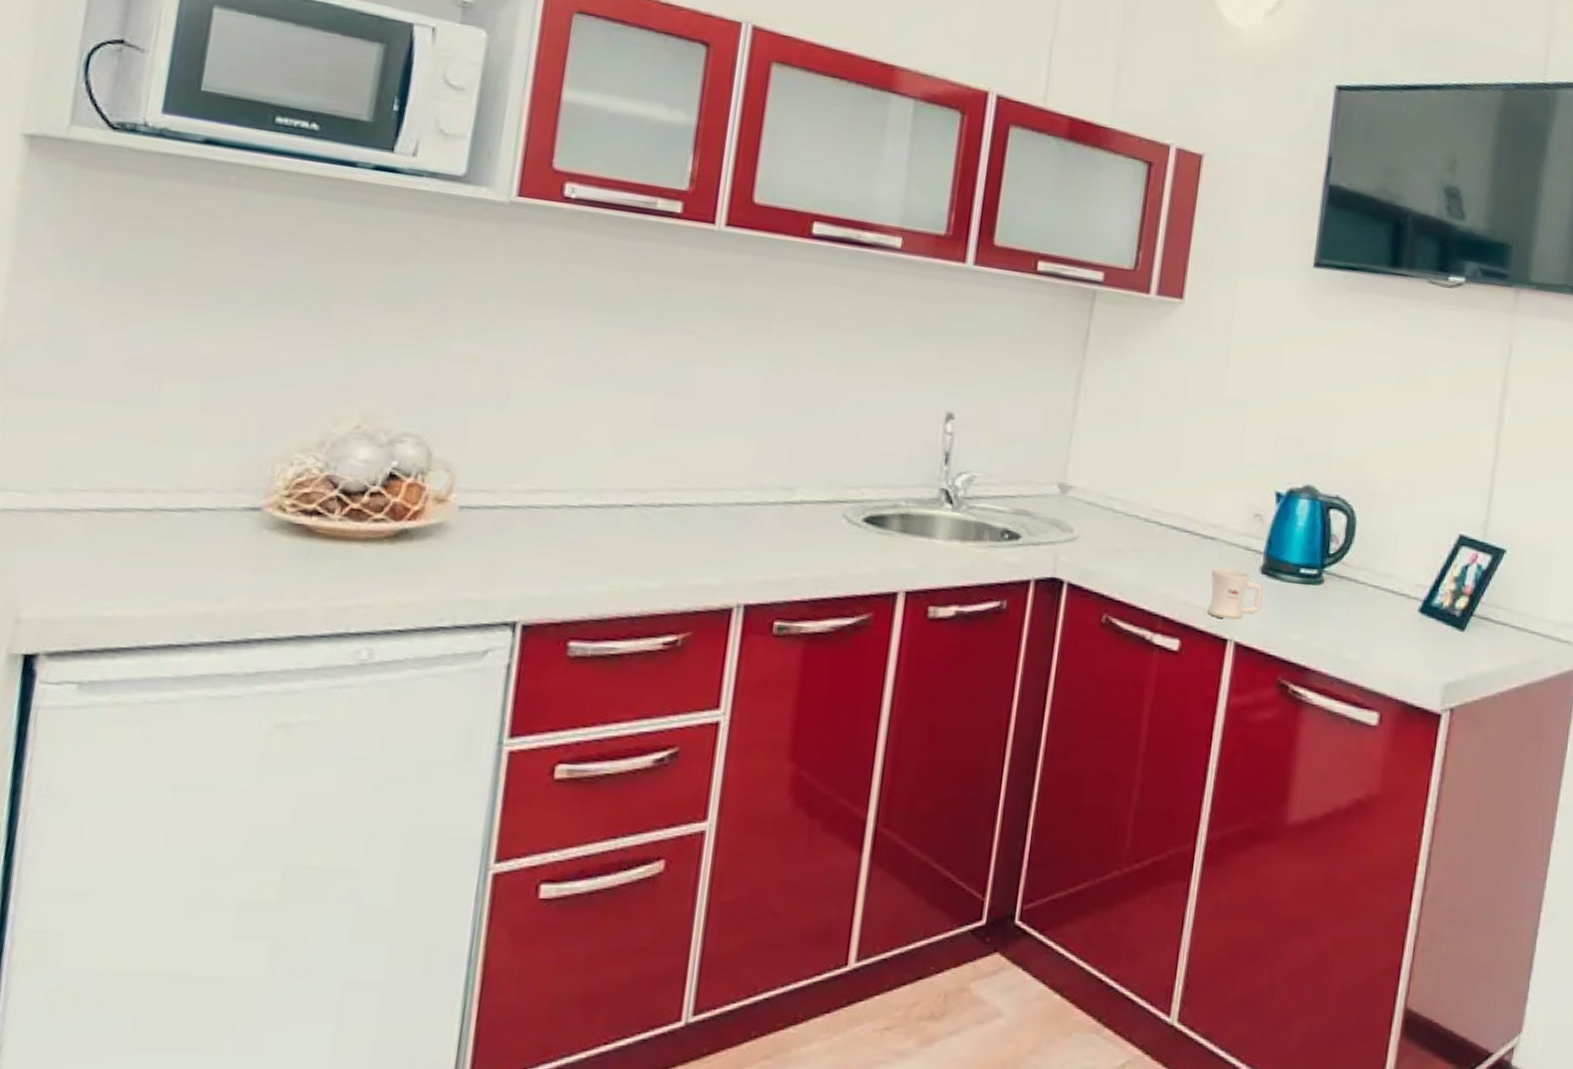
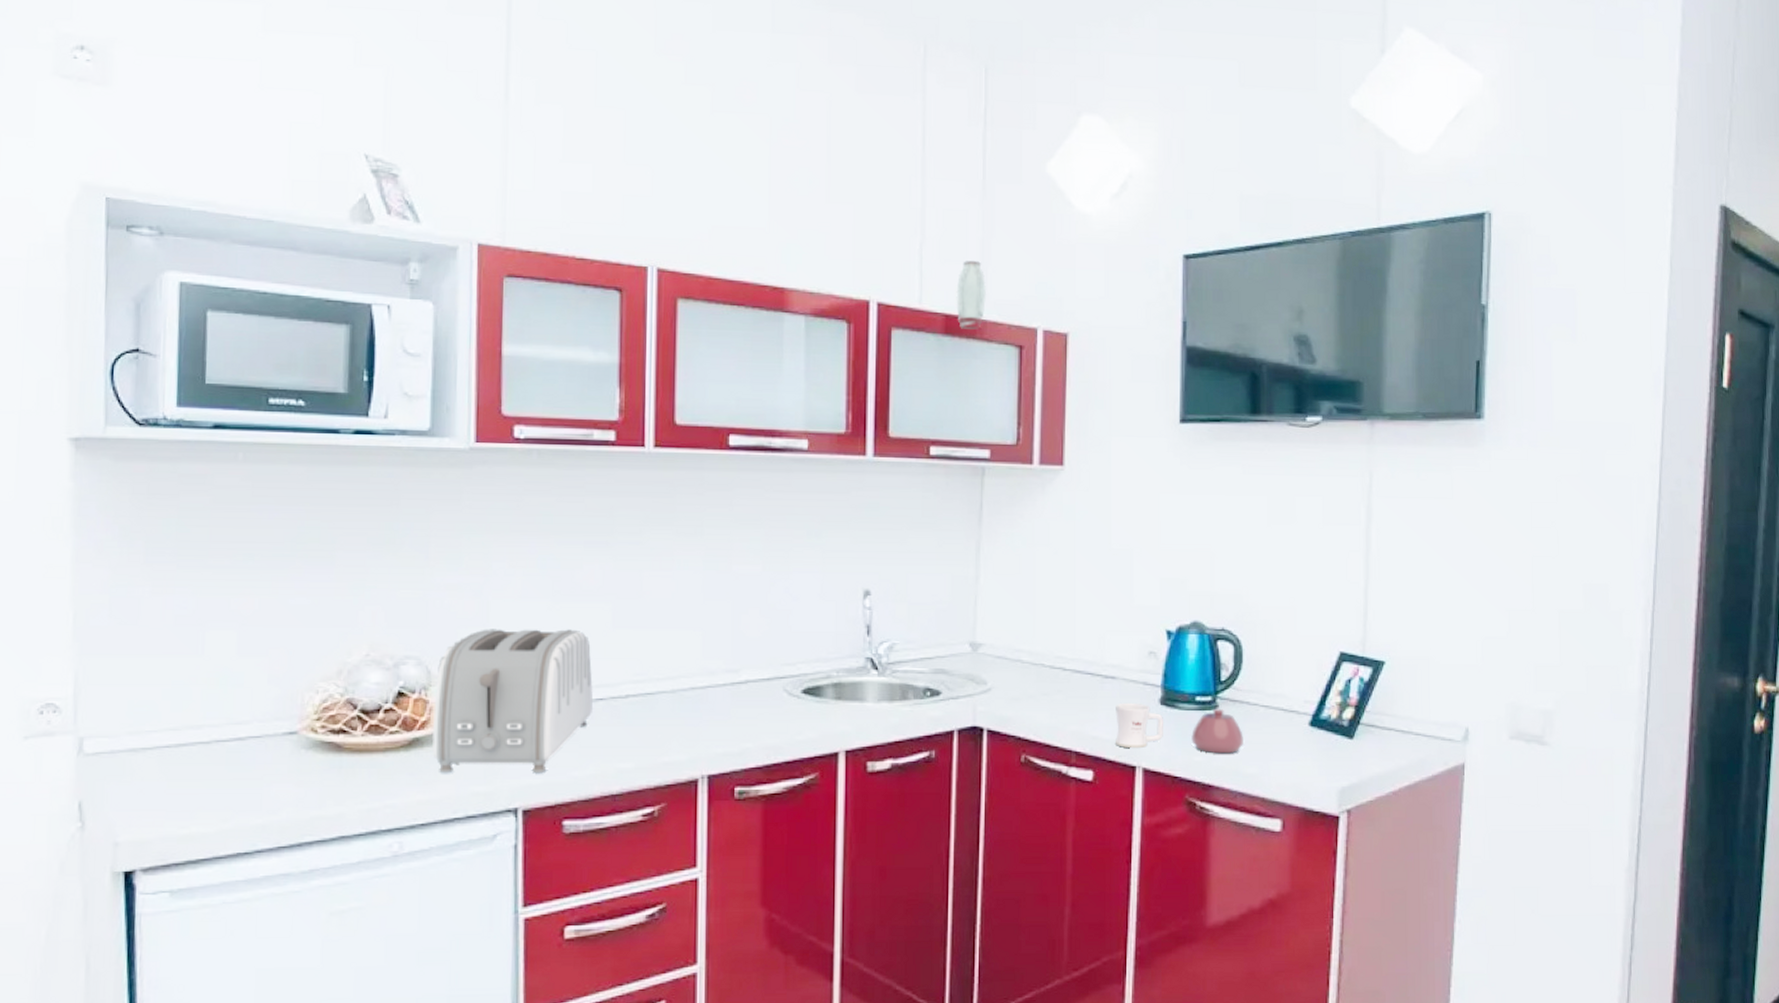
toaster: none [422,411,626,585] -> present [432,629,593,774]
vase: none [1084,62,1120,139] -> present [956,261,987,331]
sugar bowl: none [1291,583,1348,635] -> present [1191,708,1243,754]

